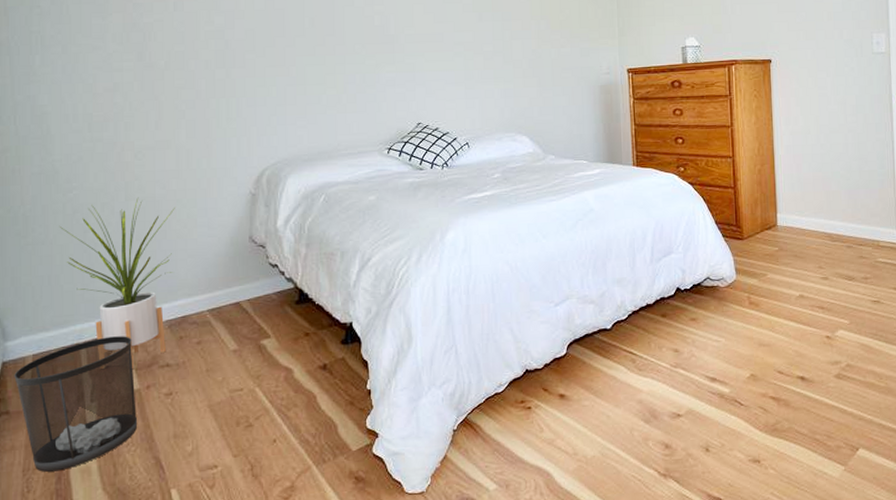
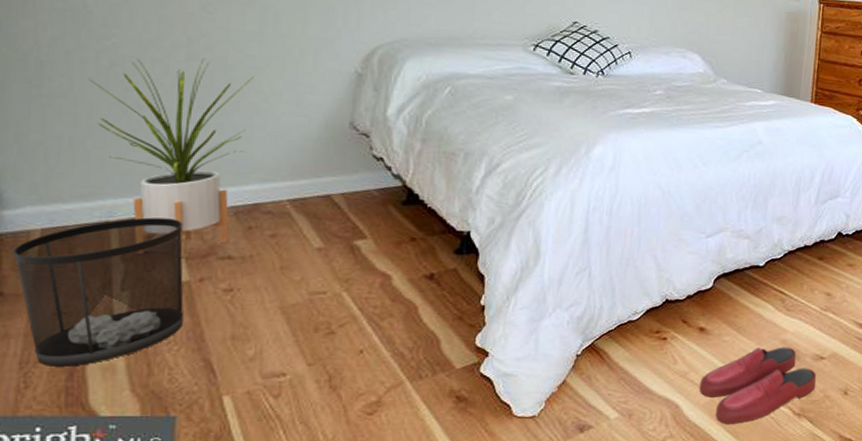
slippers: none [566,407,677,489] -> present [699,347,817,424]

